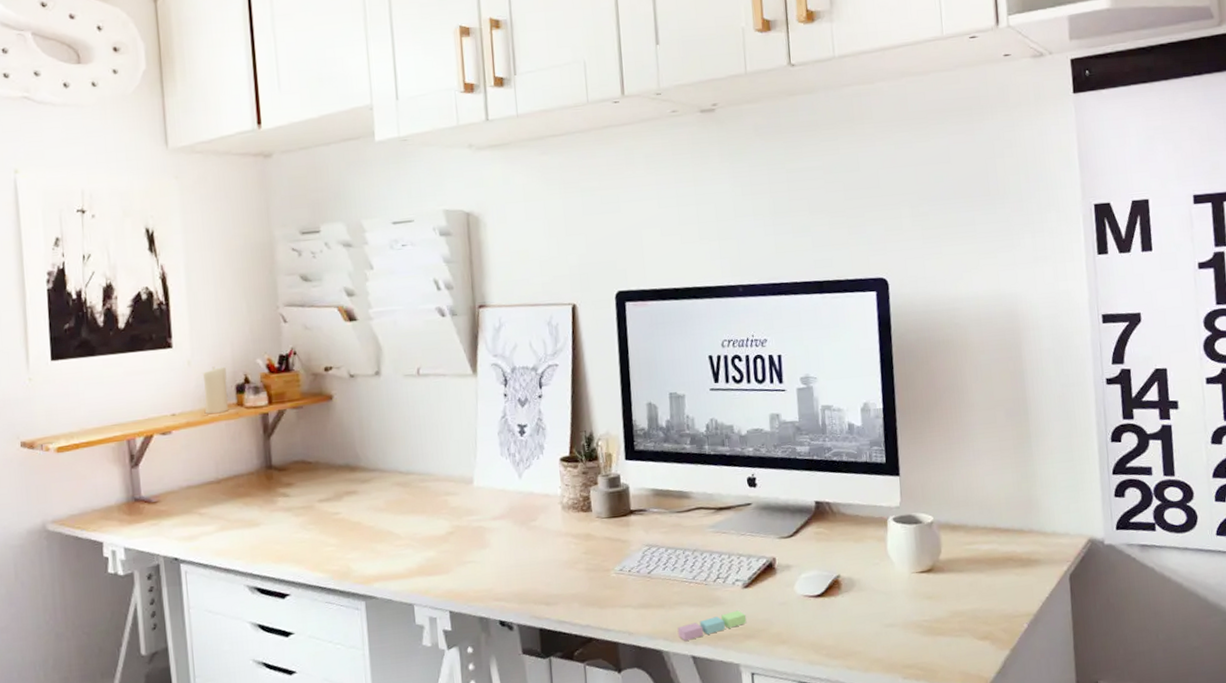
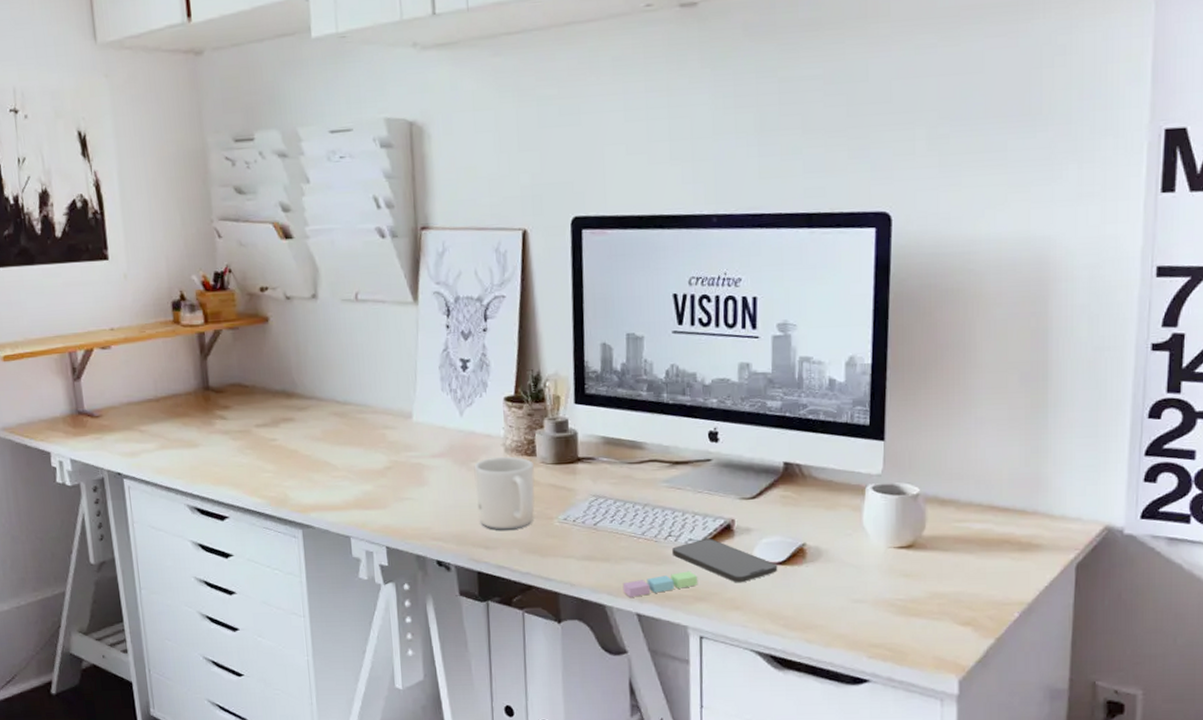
candle: present [202,366,229,415] -> none [139,281,166,331]
mug: none [533,513,593,585] -> present [474,456,536,530]
phone: none [721,578,817,618] -> present [672,539,778,583]

